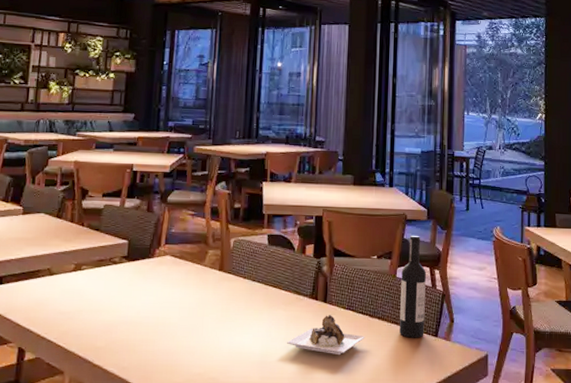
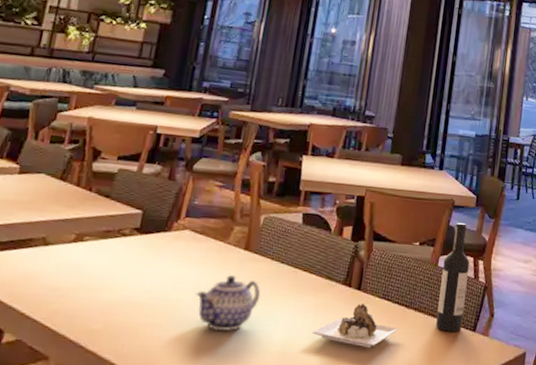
teapot: none [181,294,237,344] -> present [196,275,261,331]

